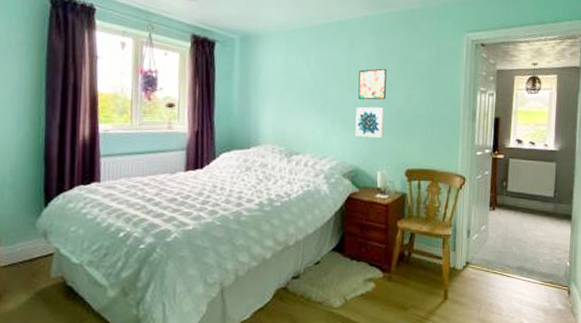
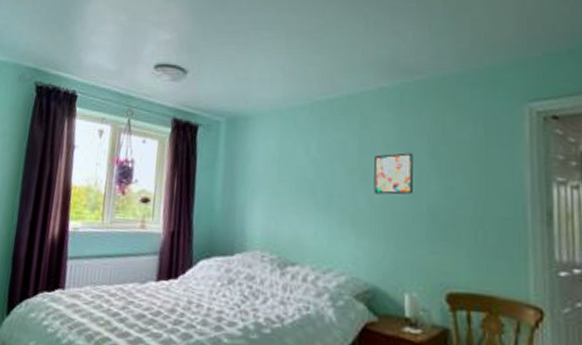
wall art: present [355,106,385,139] -> none [370,203,412,248]

